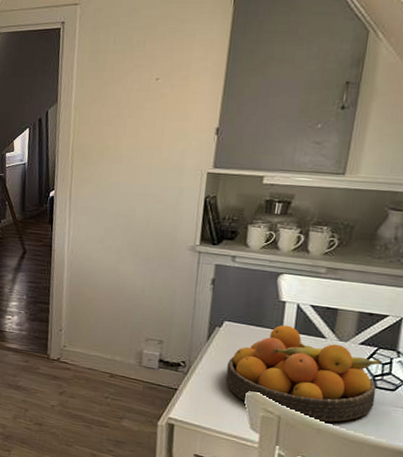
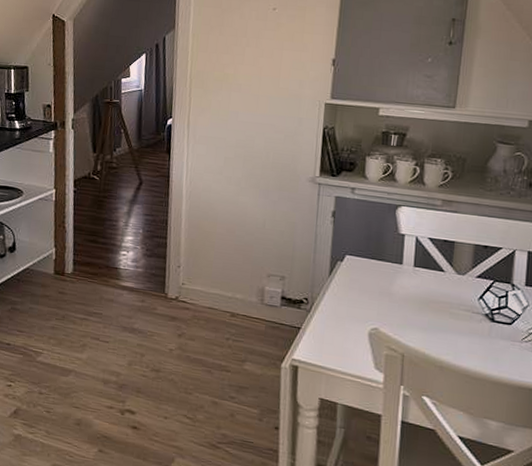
fruit bowl: present [225,324,382,422] -> none [348,258,498,359]

